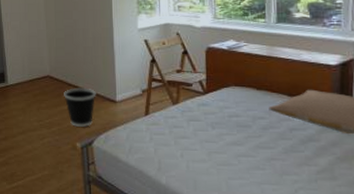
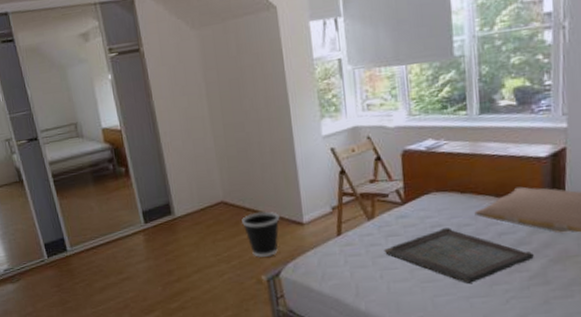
serving tray: none [185,119,322,171] -> present [384,228,534,283]

